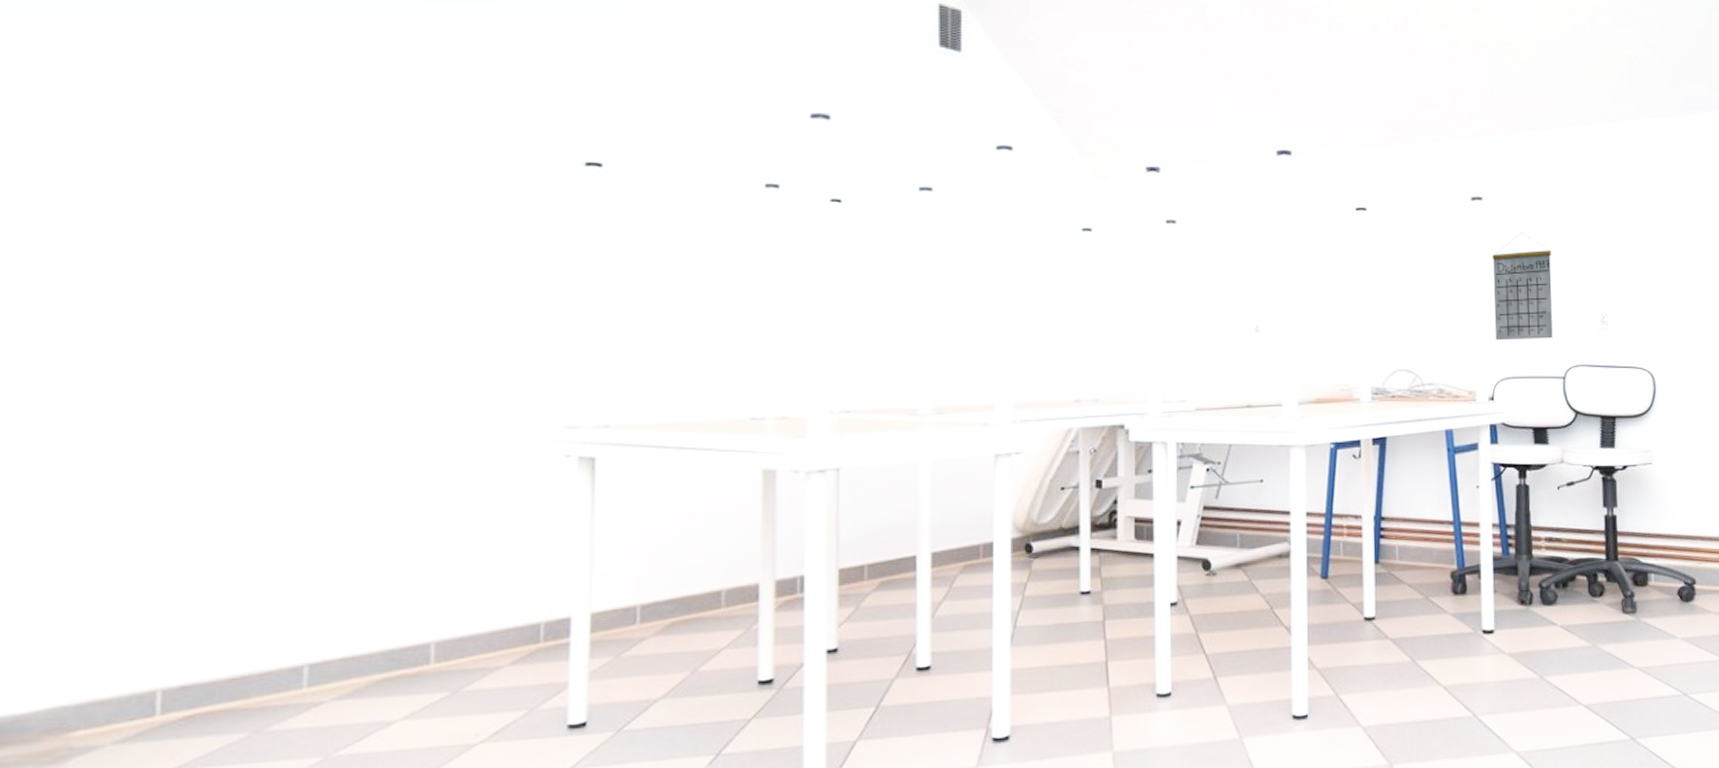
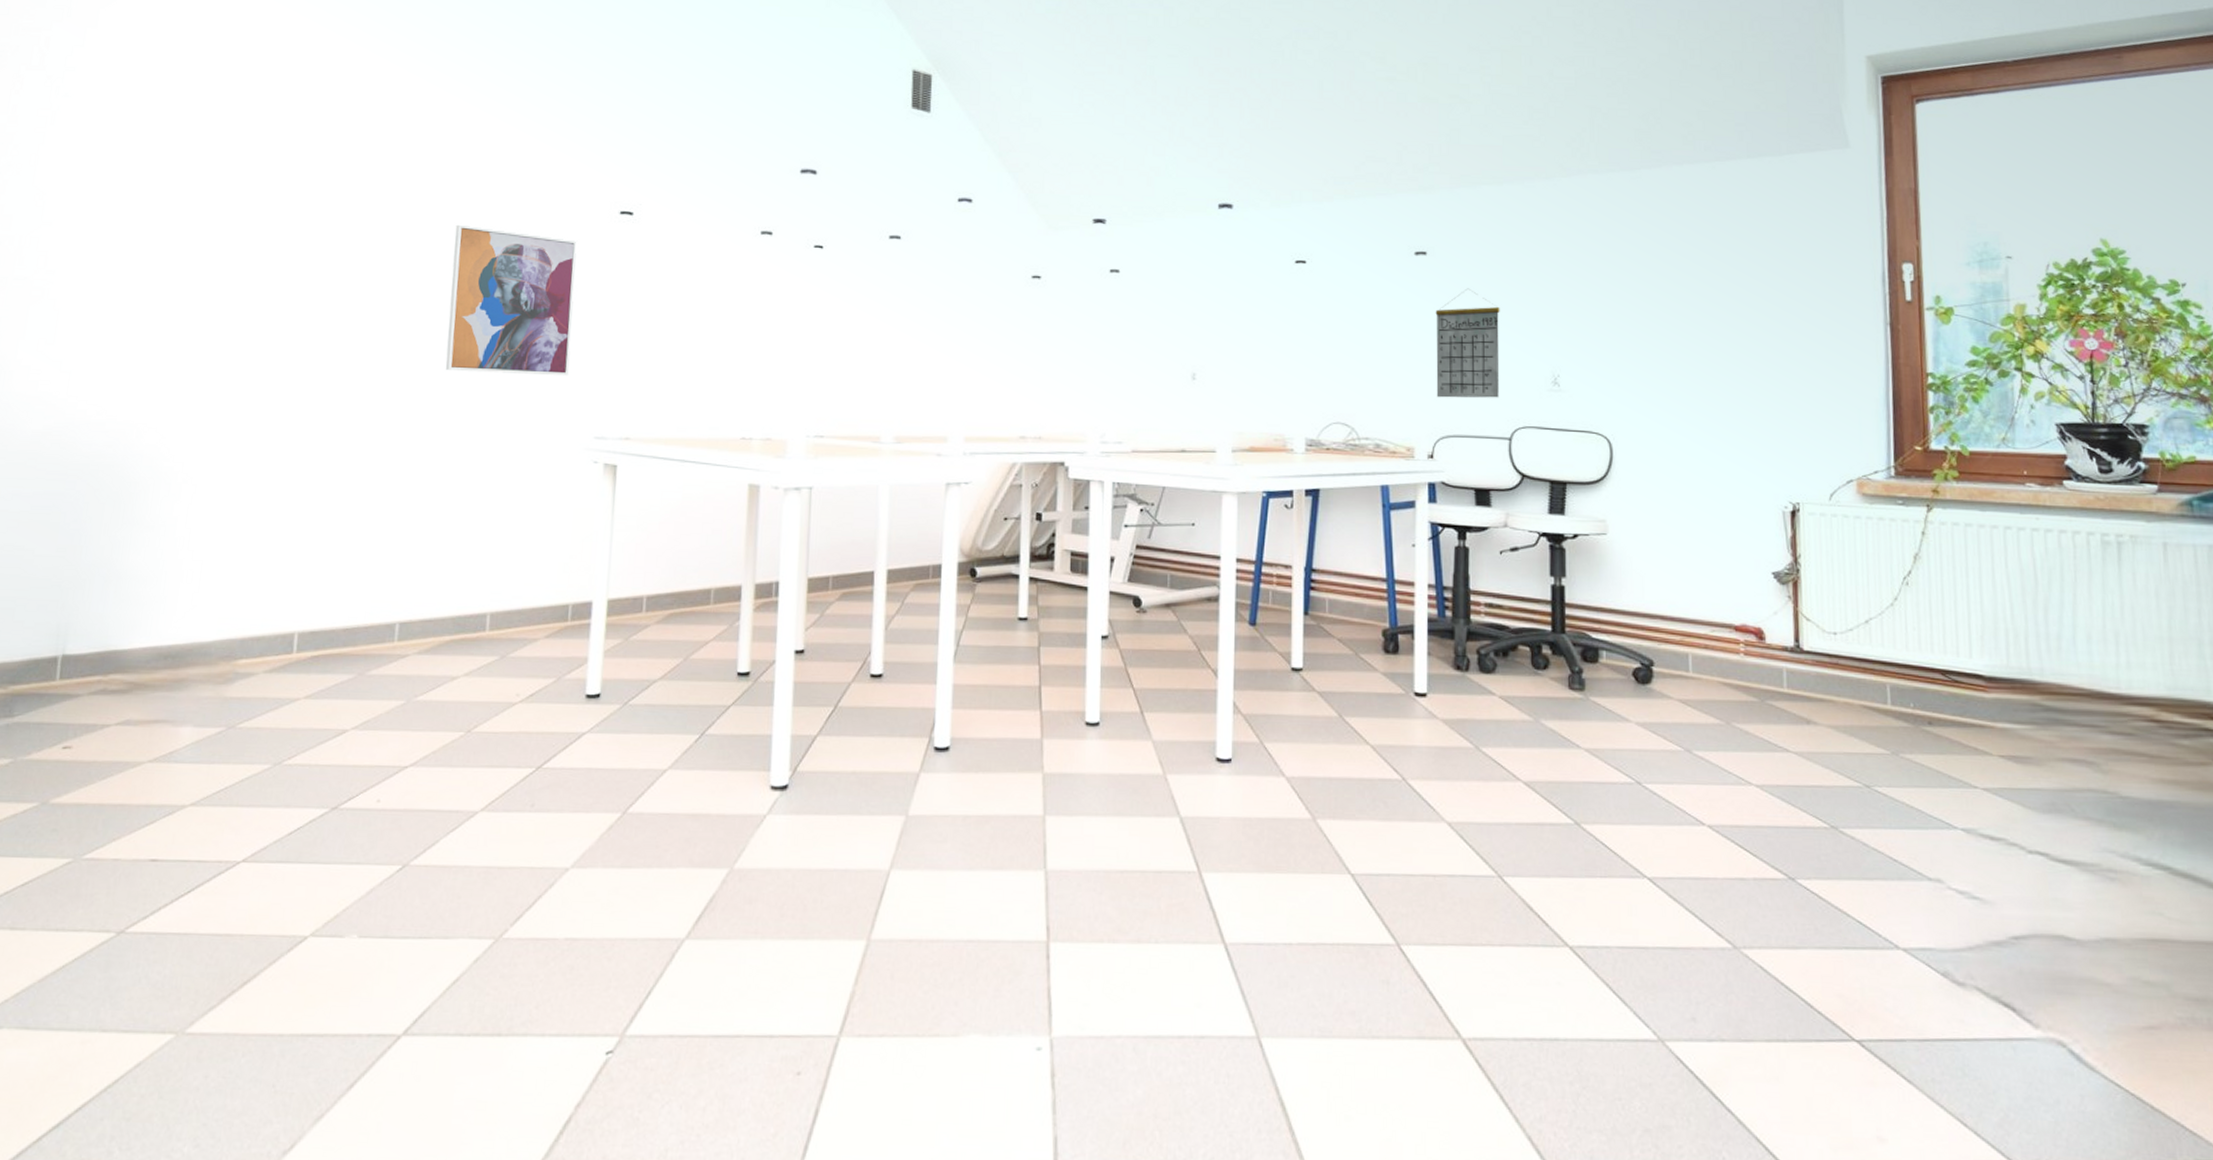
wall art: none [357,179,531,358] -> present [445,224,578,376]

